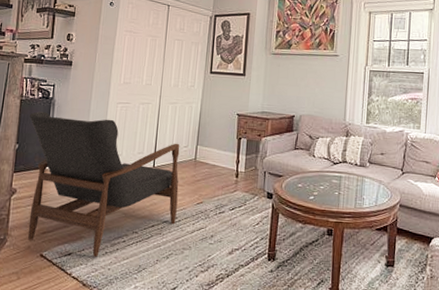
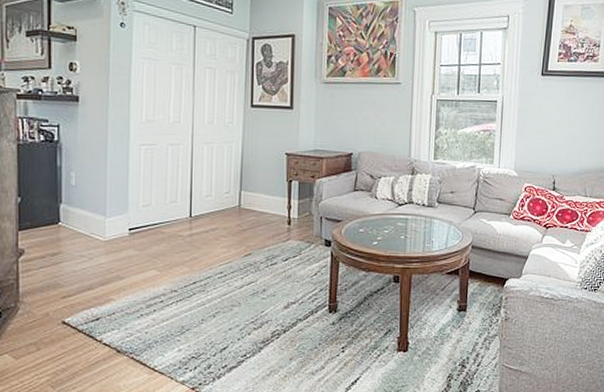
armchair: present [28,111,180,257] -> none [31,158,222,320]

